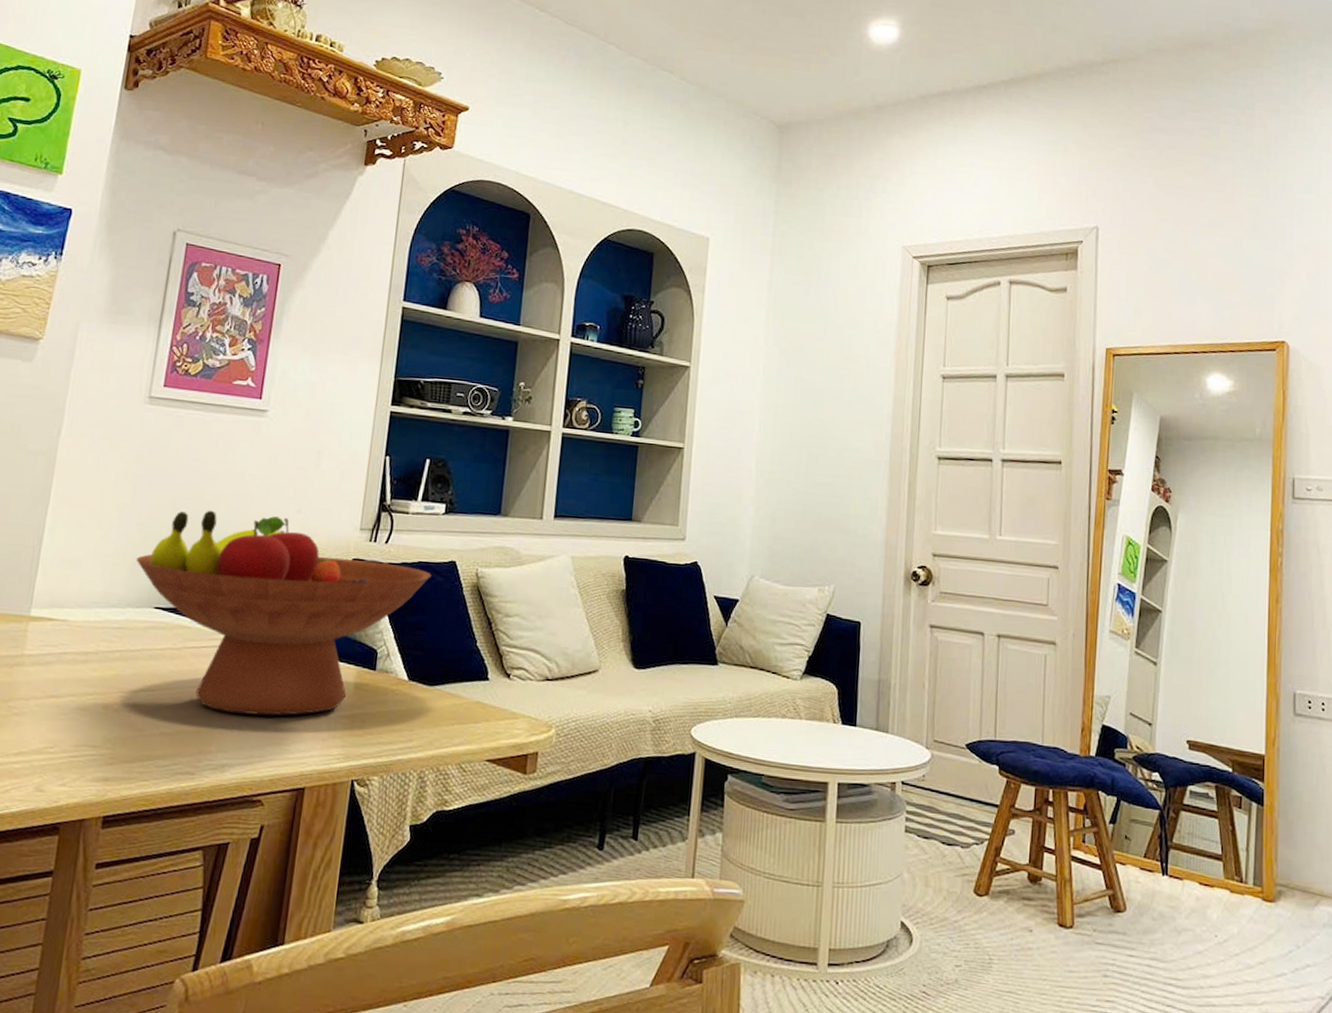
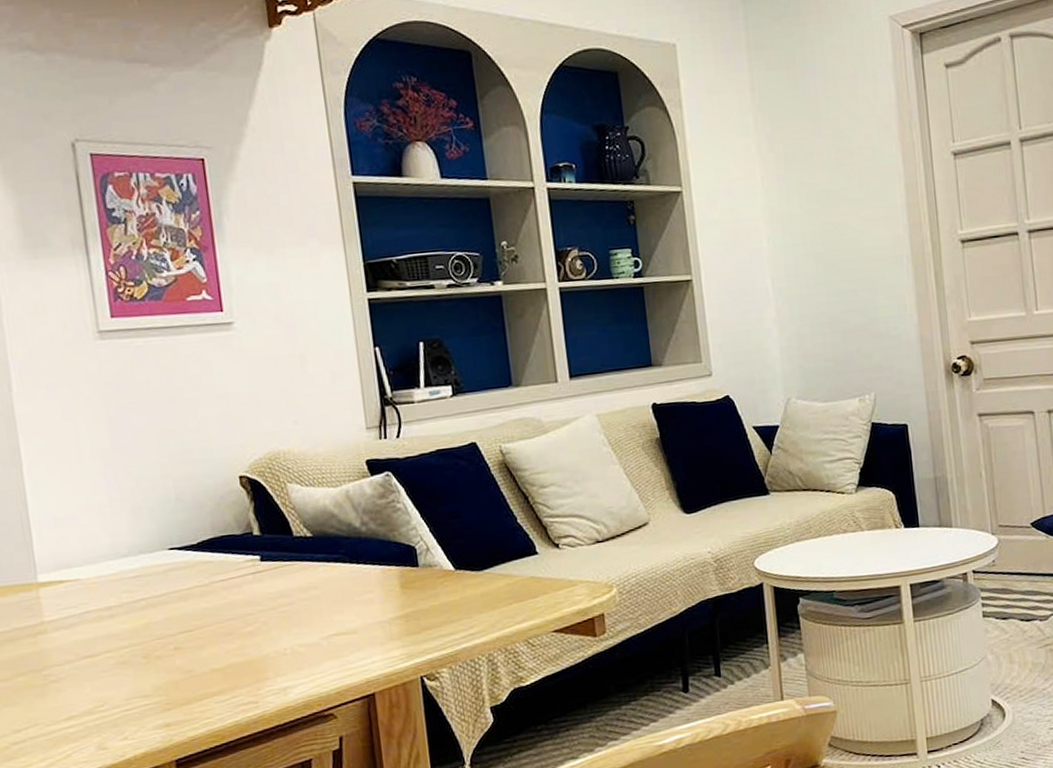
fruit bowl: present [135,510,432,716] -> none [134,431,454,637]

